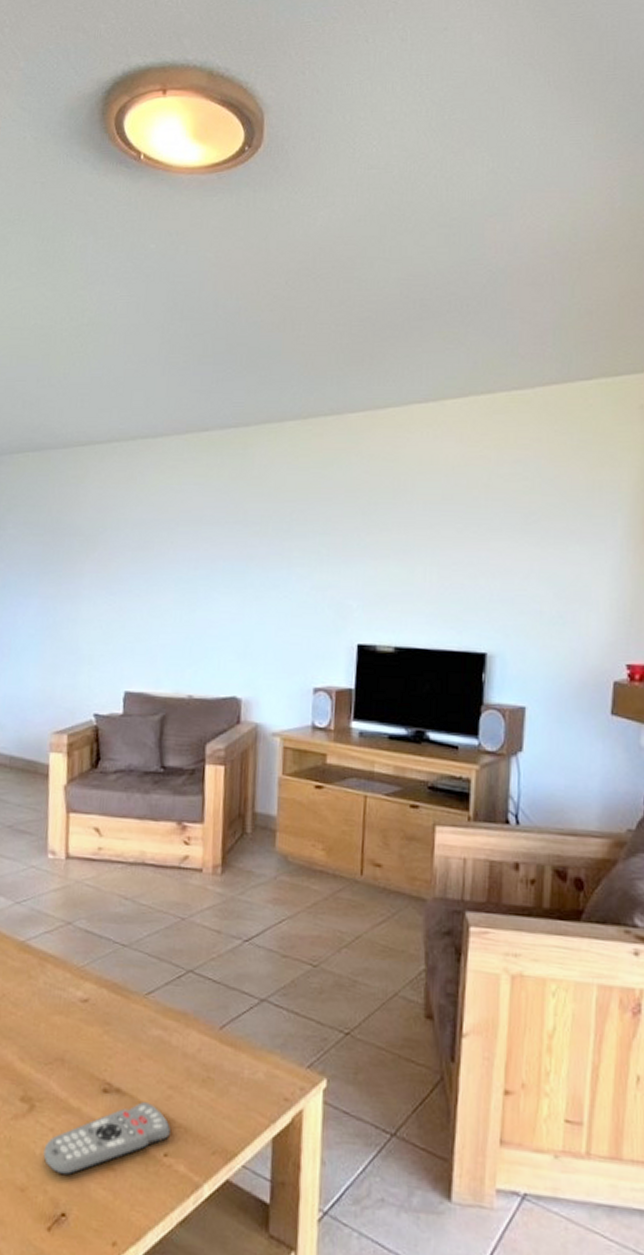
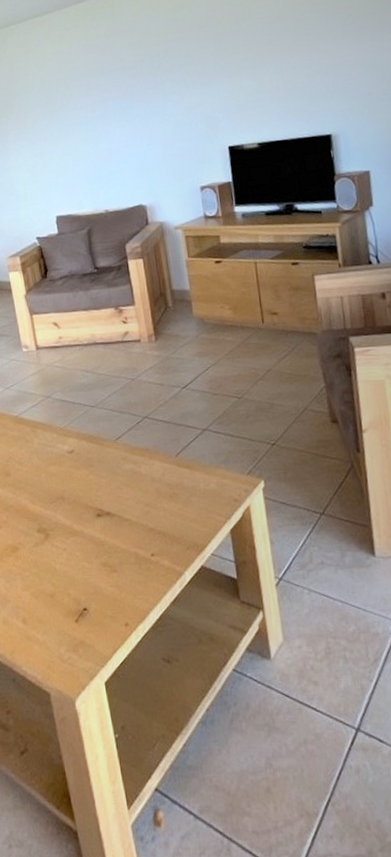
remote control: present [43,1102,170,1176] -> none [61,519,153,581]

